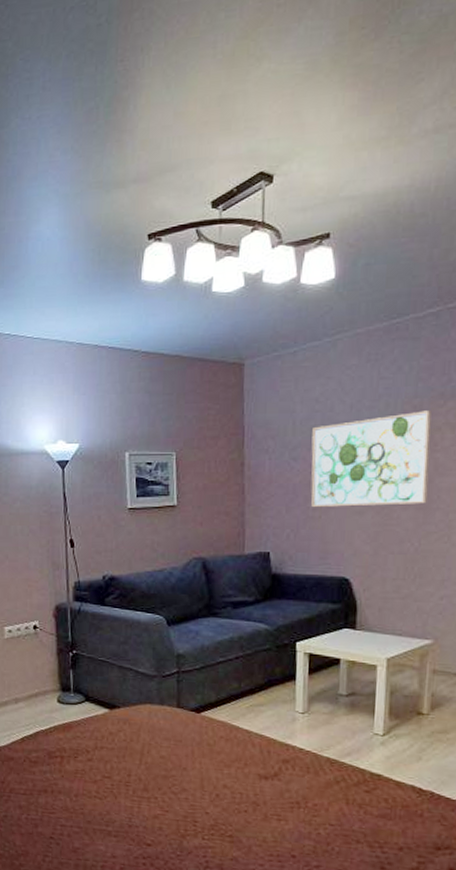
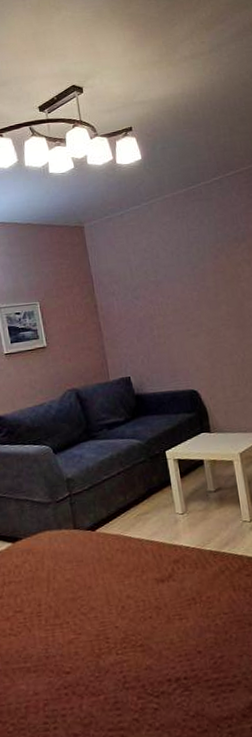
wall art: present [311,410,431,507] -> none [146,251,243,335]

